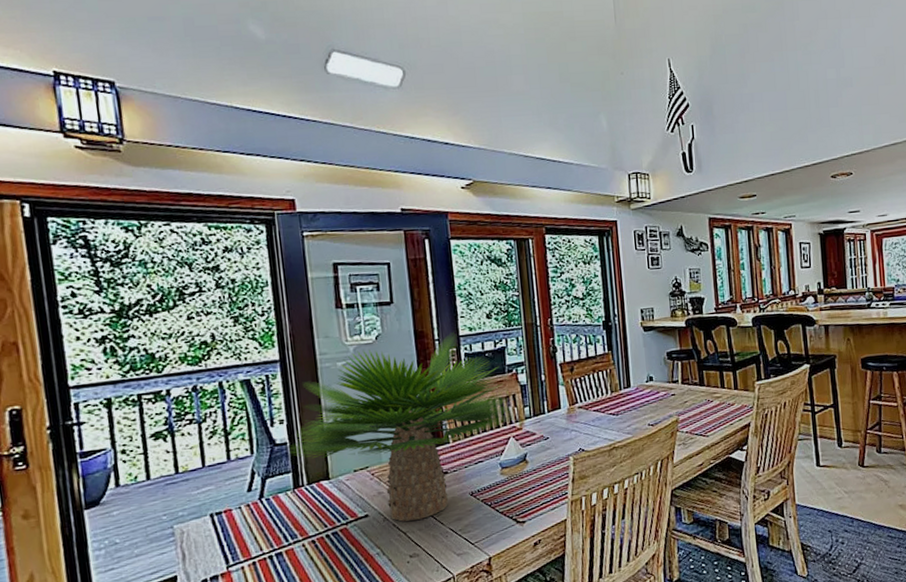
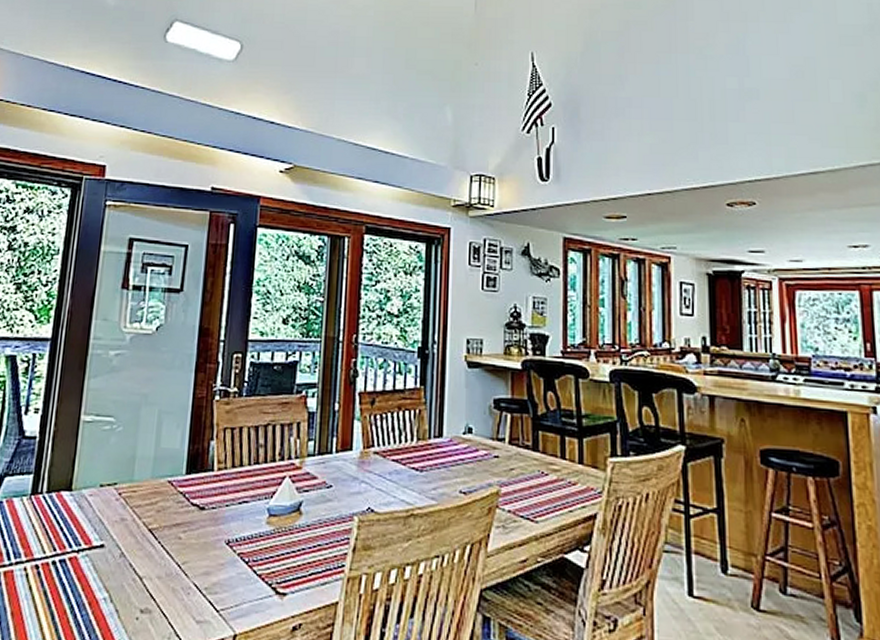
potted plant: present [289,332,513,522] -> none [37,335,295,564]

